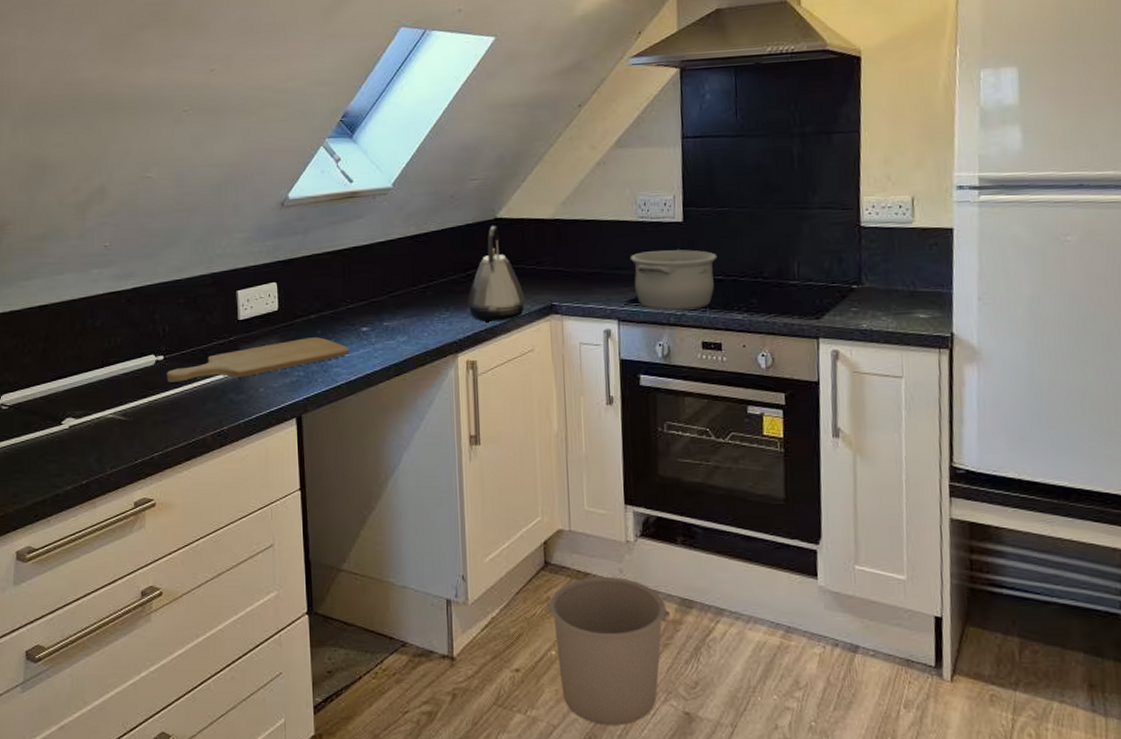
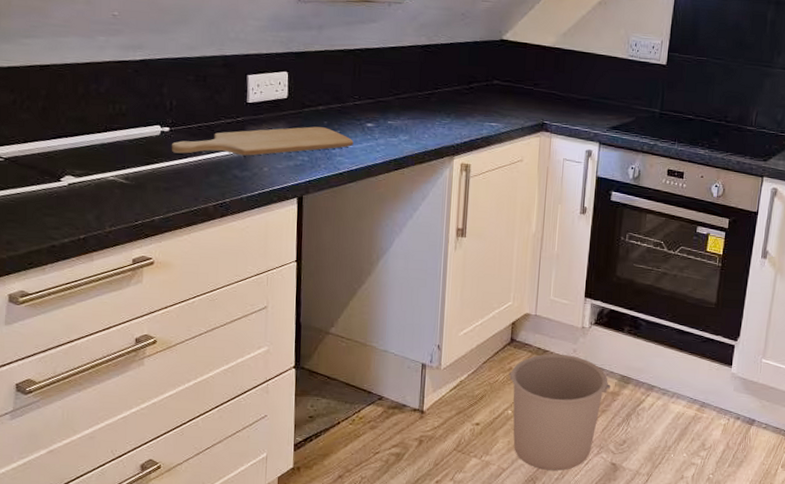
kettle: present [467,226,526,323] -> none [467,46,521,133]
cooking pot: present [630,249,718,311] -> none [616,86,691,141]

